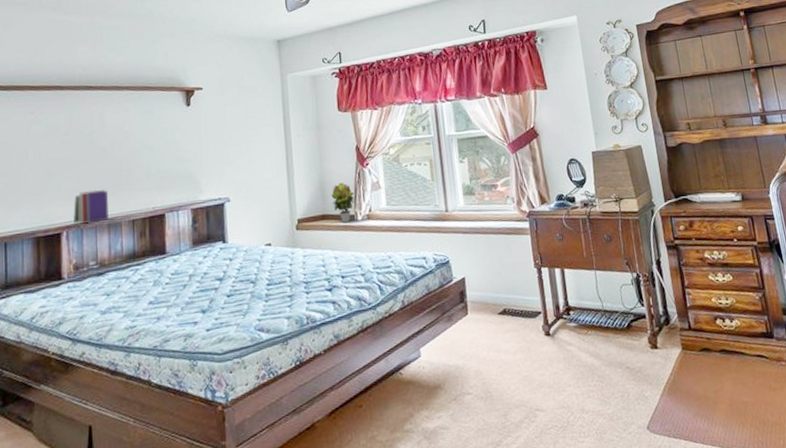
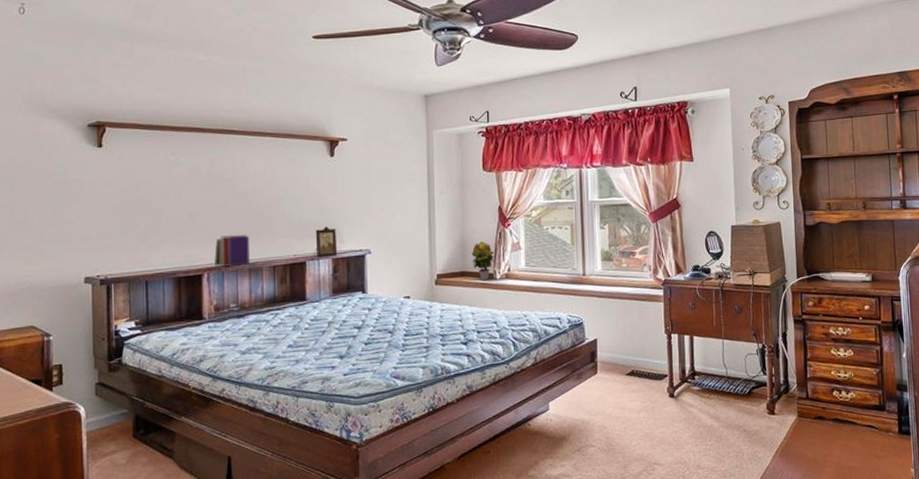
photo frame: none [172,176,197,209] -> present [313,226,338,258]

